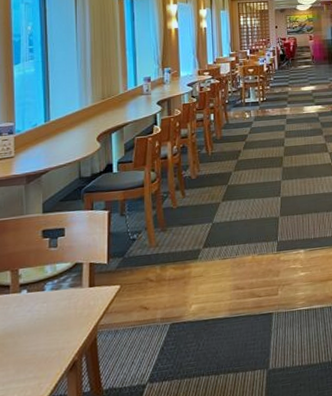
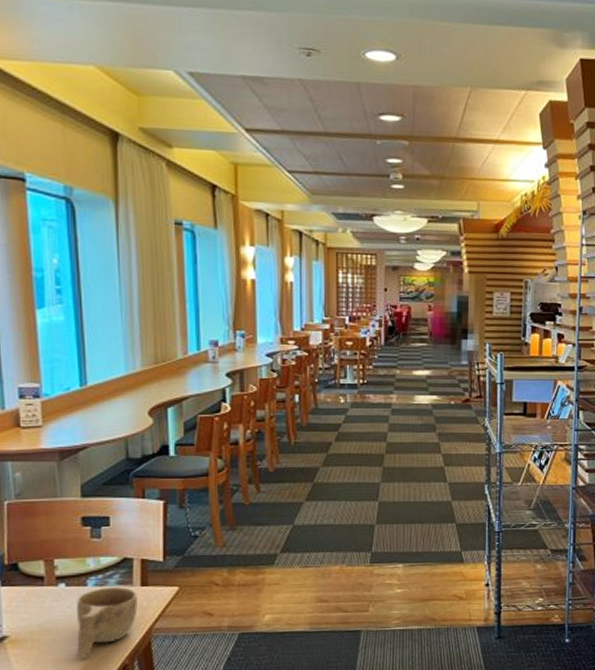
cup: none [35,289,86,357] -> present [77,586,138,657]

